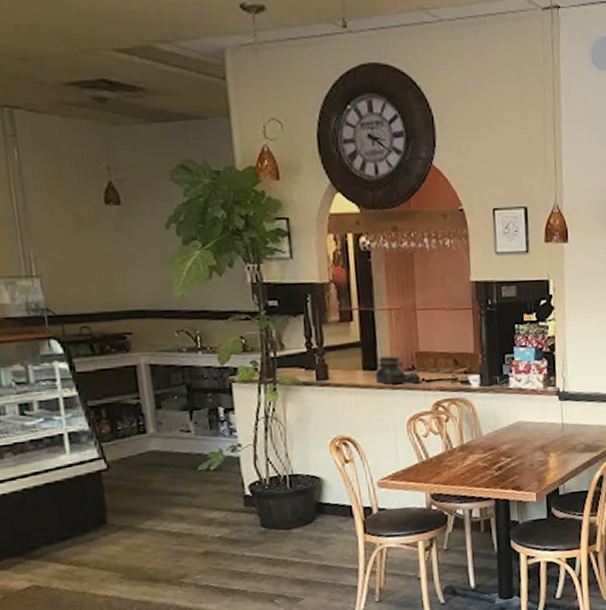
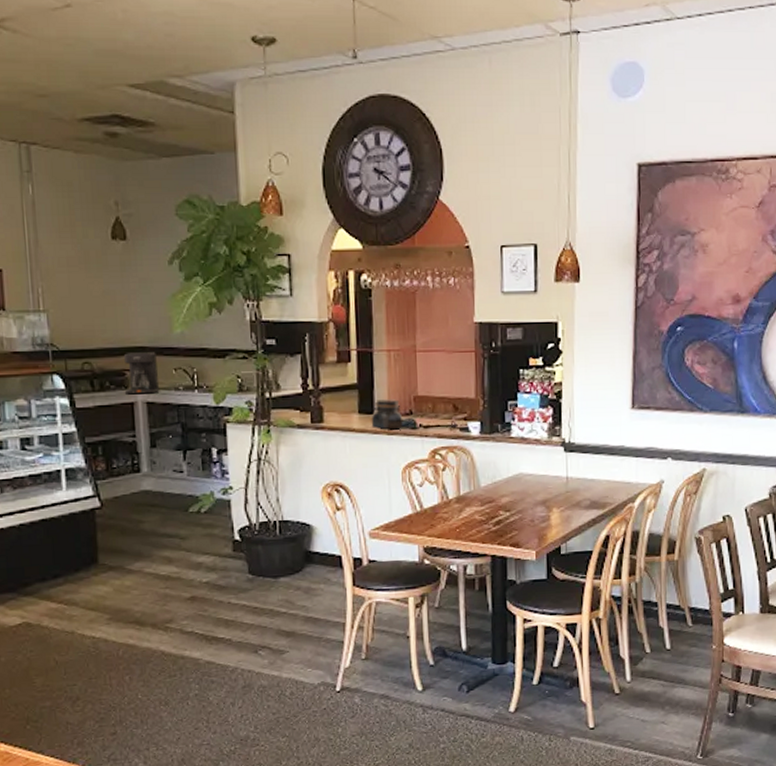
coffee maker: none [123,315,163,358] -> present [123,352,160,395]

